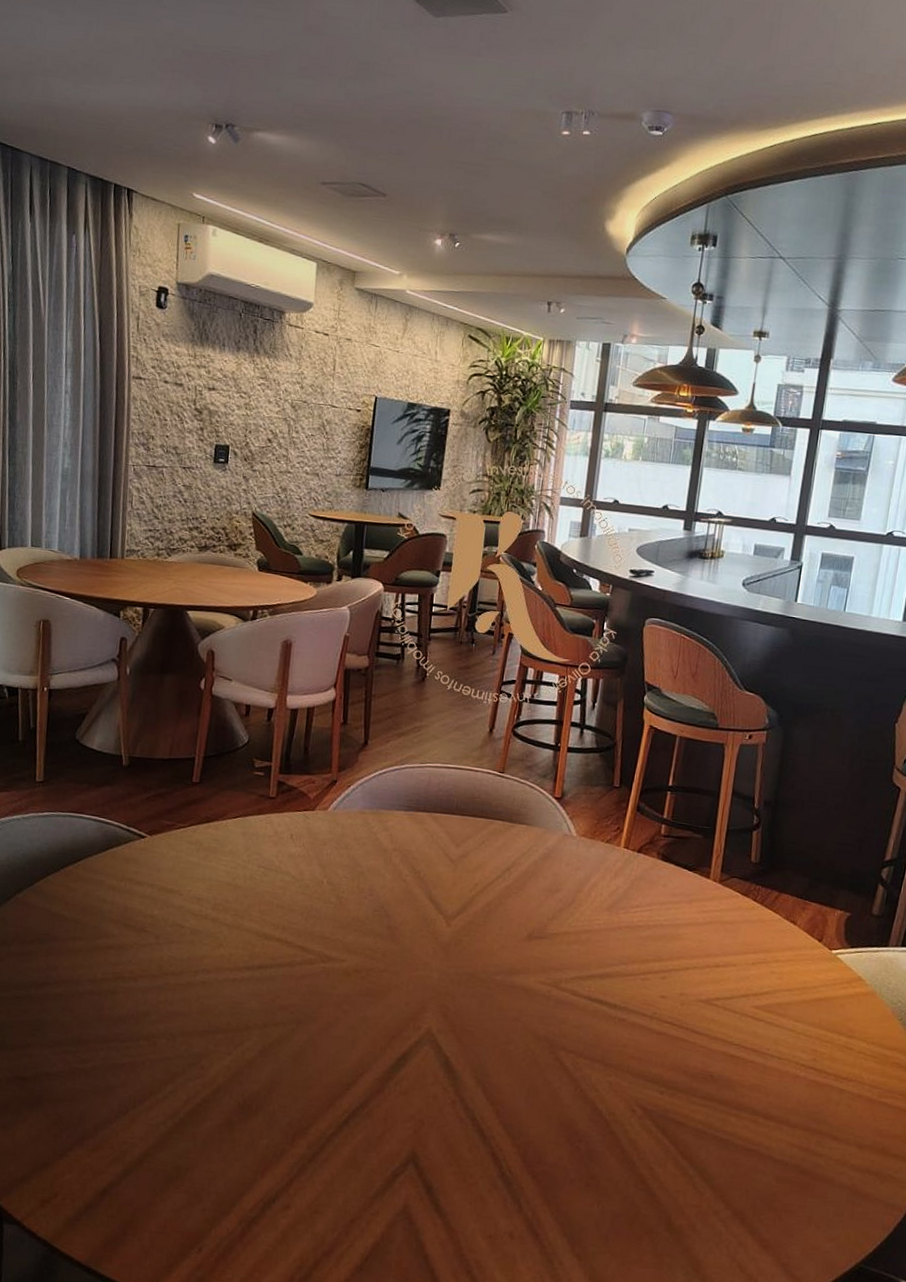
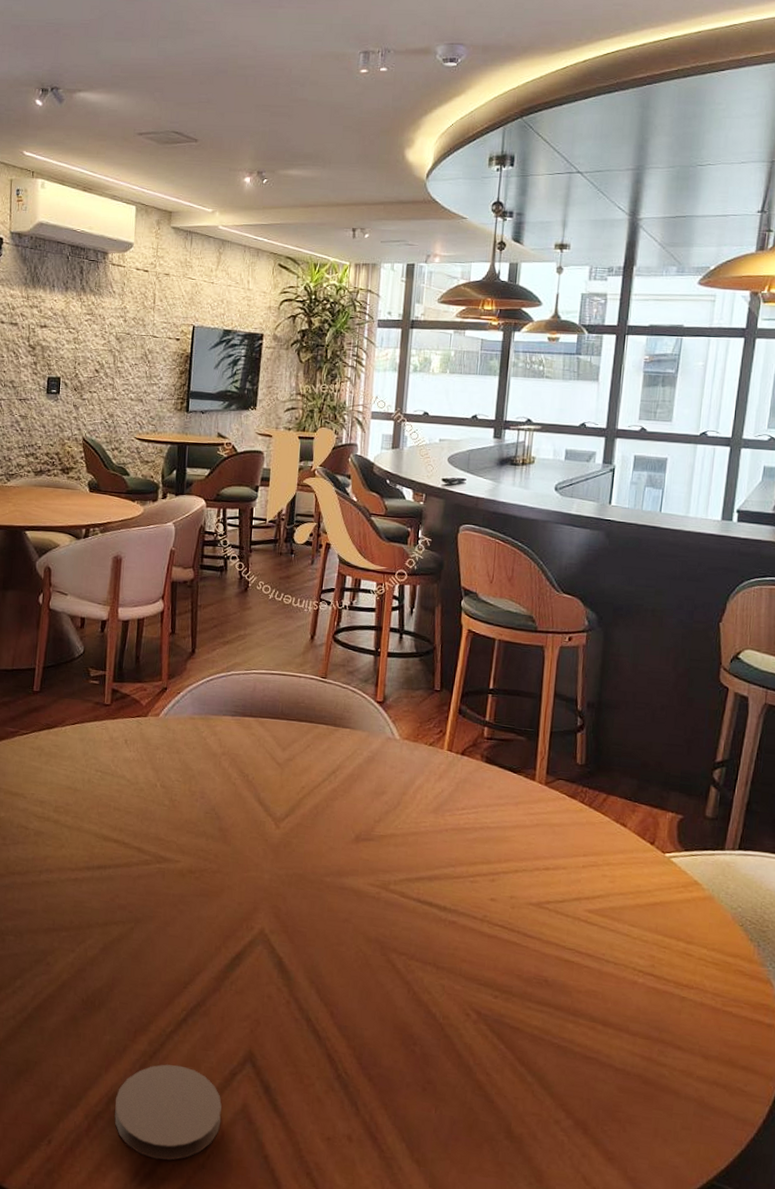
coaster: none [269,1167,382,1264] -> present [114,1064,222,1161]

